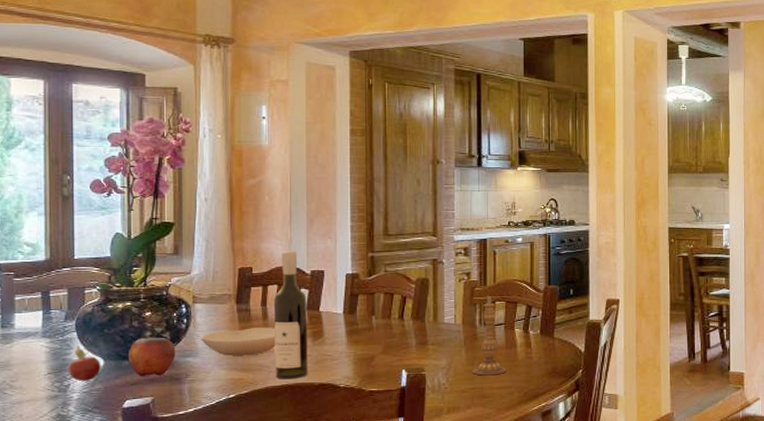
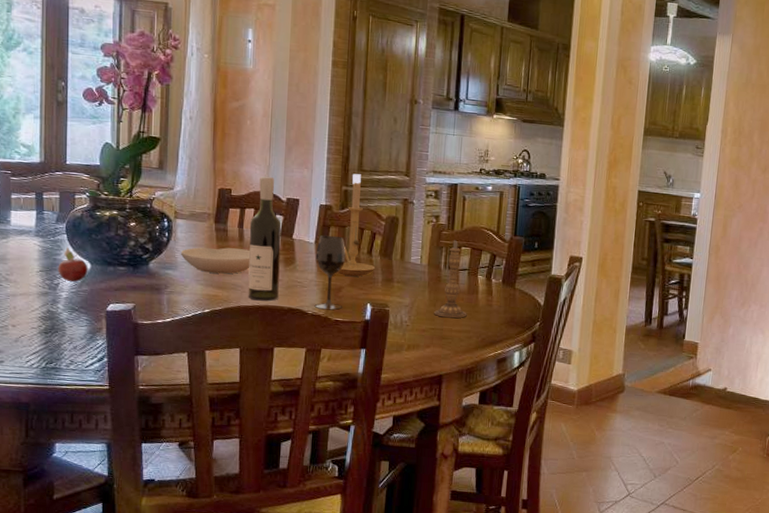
fruit: present [129,336,176,377] -> none [114,245,157,284]
wine glass: none [345,304,377,381] -> present [315,235,346,311]
candle holder: none [368,239,409,343] -> present [337,174,376,277]

